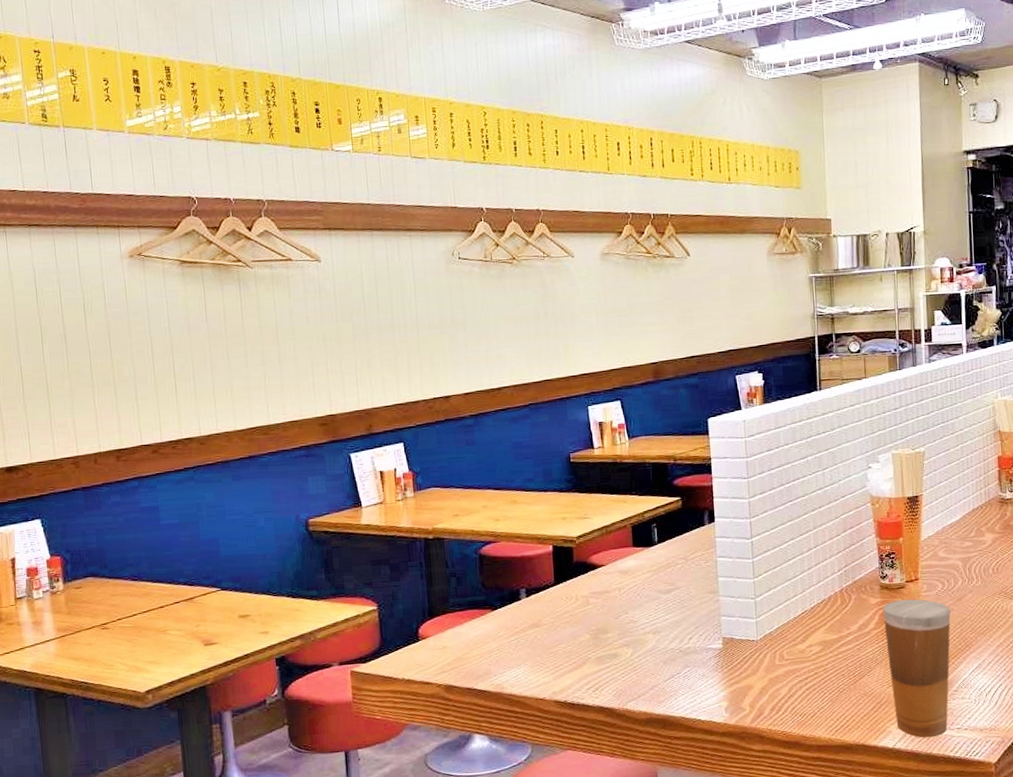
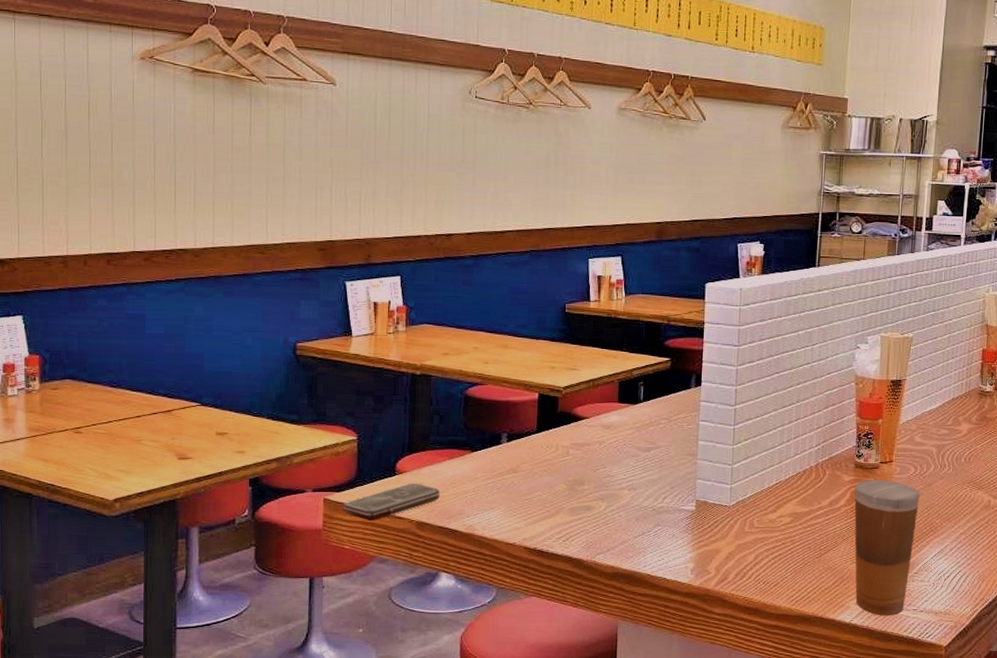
mobile phone: none [370,647,465,690] -> present [343,483,440,521]

